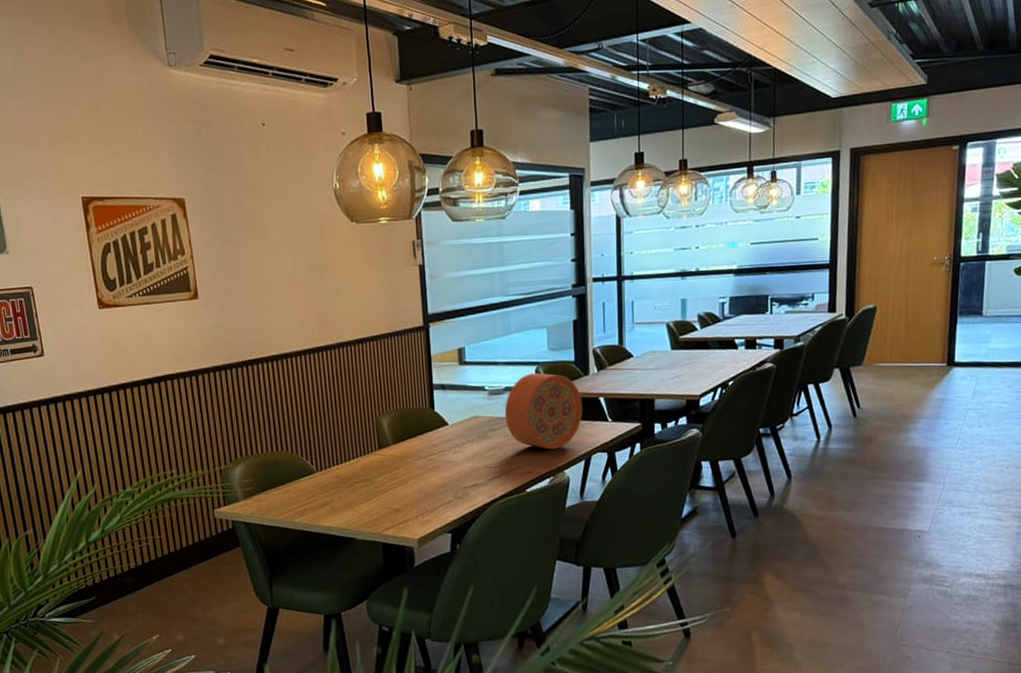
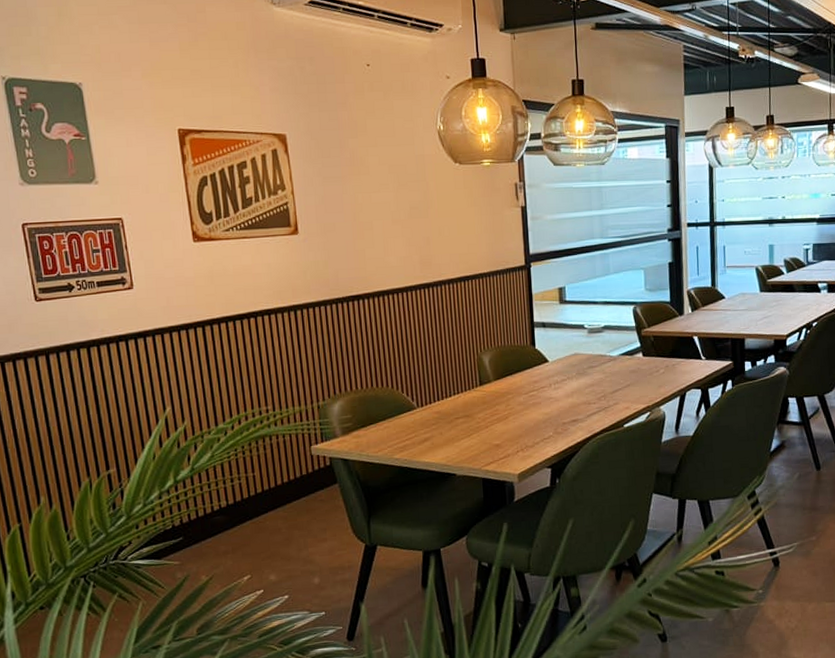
plate: present [504,373,583,450] -> none [603,312,678,387]

